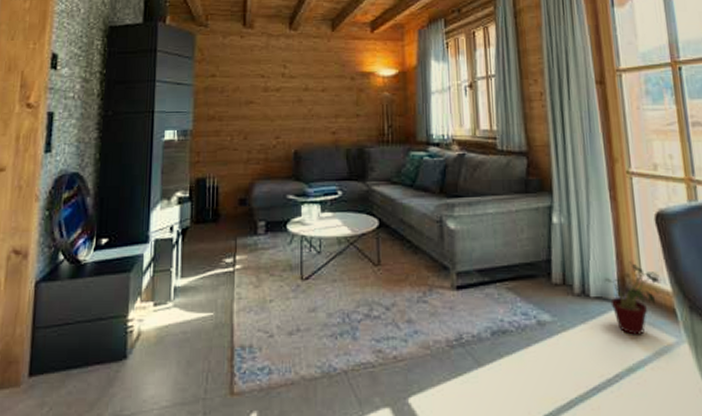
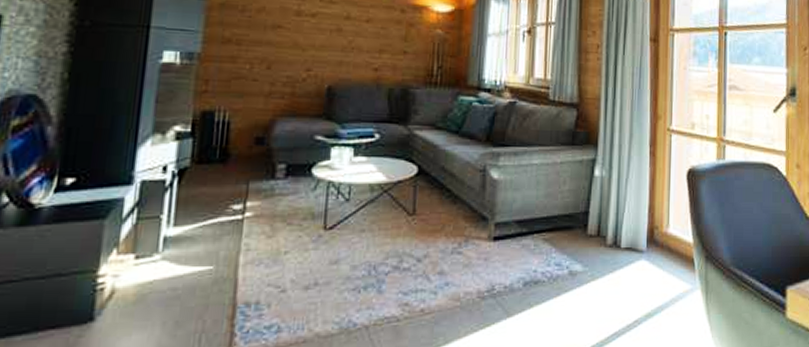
potted plant: present [604,261,662,335] -> none [635,214,685,283]

